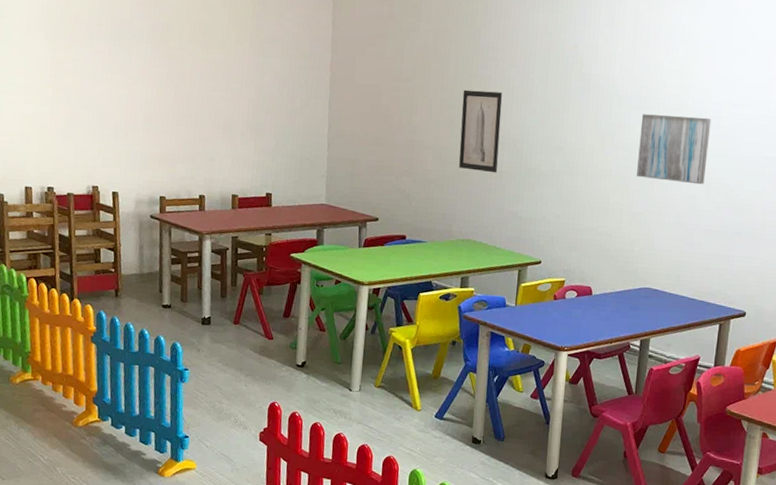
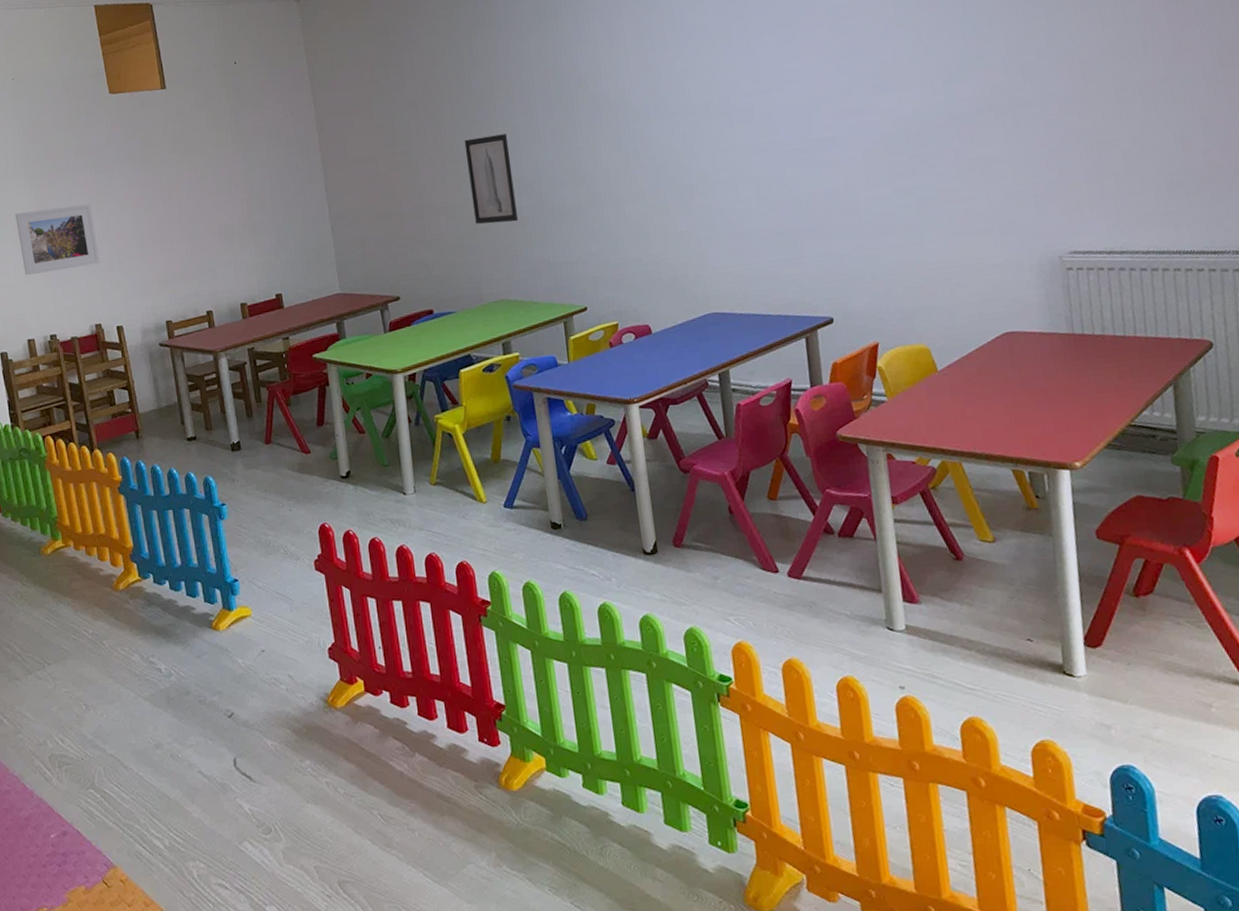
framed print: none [30,66,106,131] -> present [15,203,99,275]
wall art: present [637,114,712,185] -> none [664,111,751,193]

